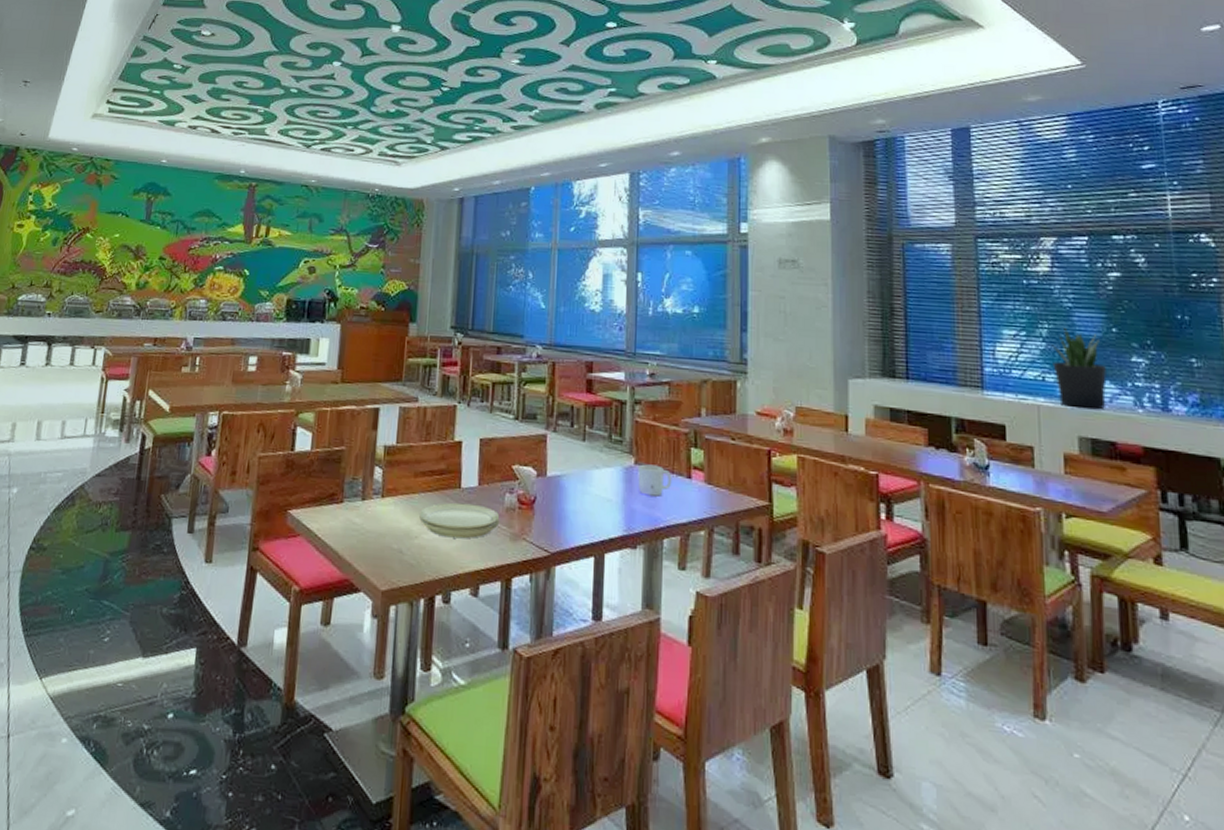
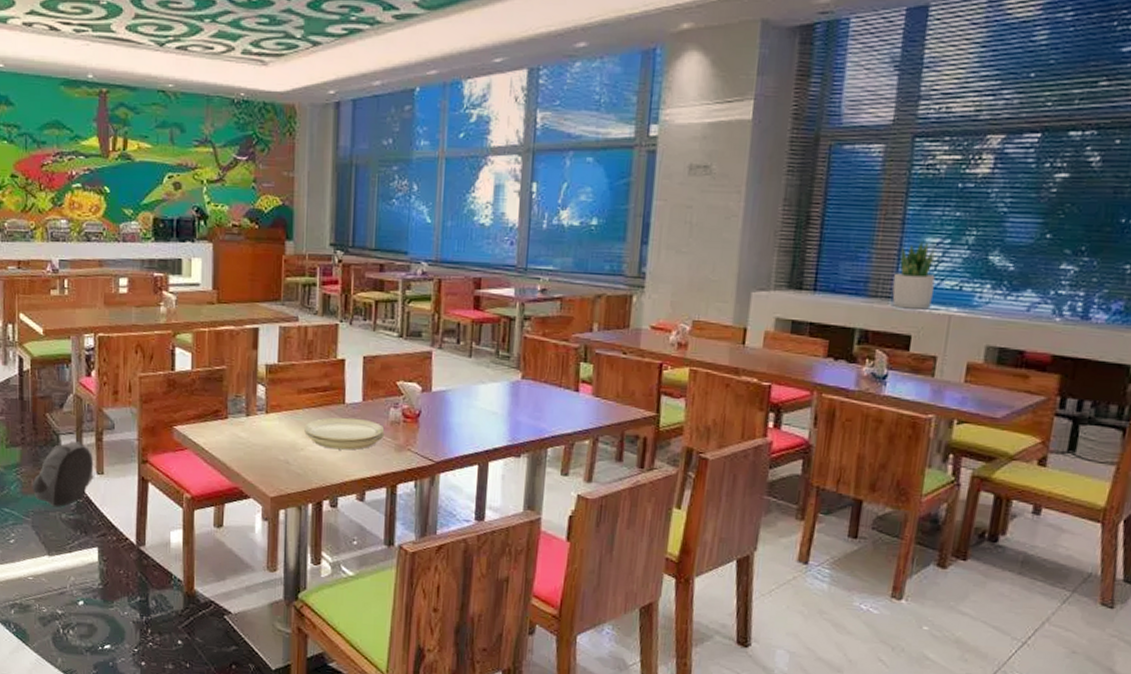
backpack: none [135,525,203,600] -> present [32,441,94,508]
mug: present [637,464,673,497] -> none [524,378,560,409]
planter: none [980,333,1019,399] -> present [892,242,936,310]
planter: present [1052,327,1107,410] -> none [973,234,1031,319]

